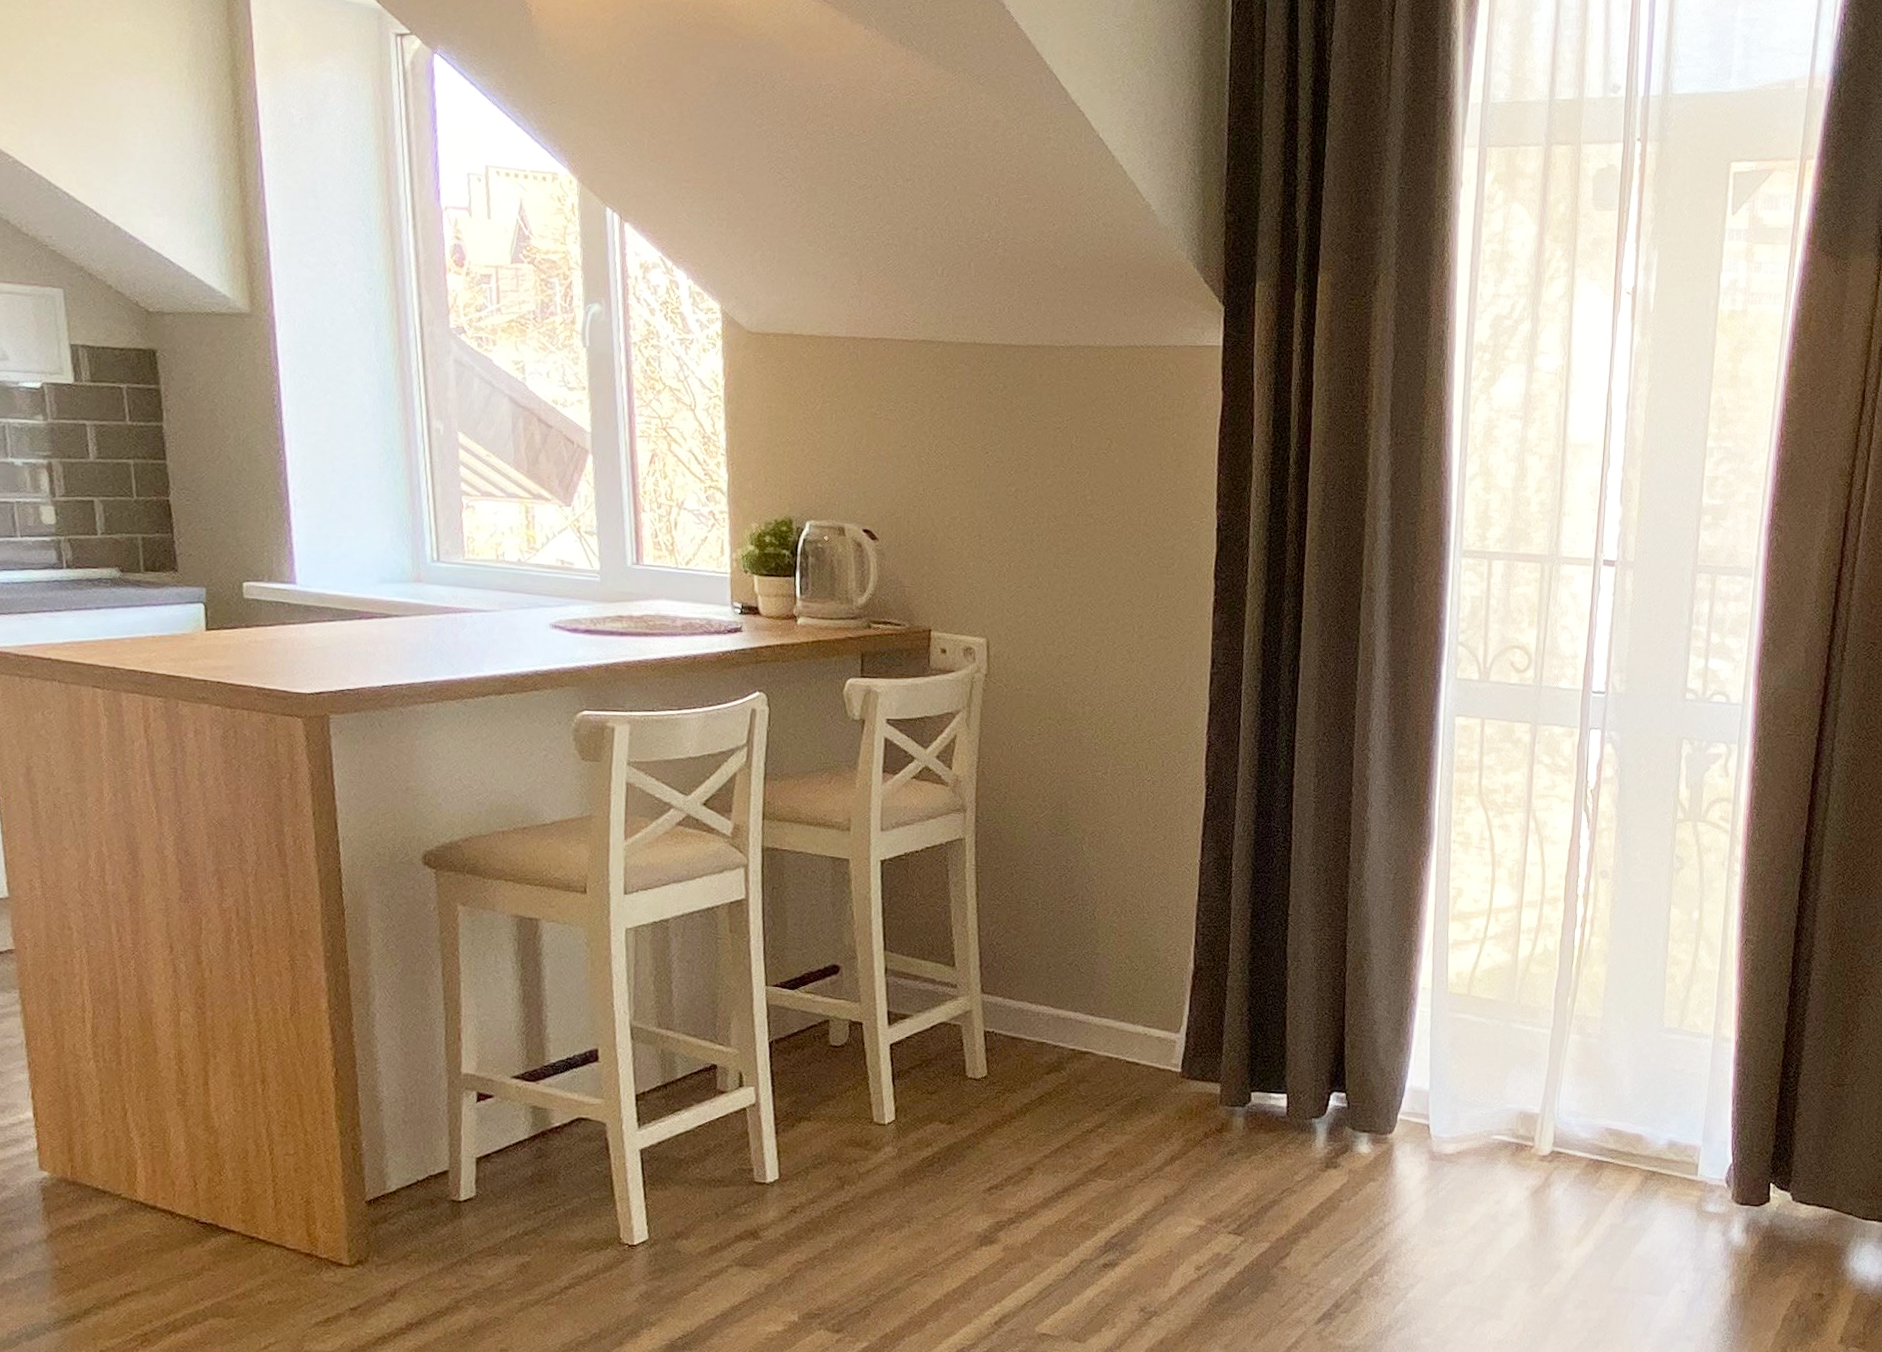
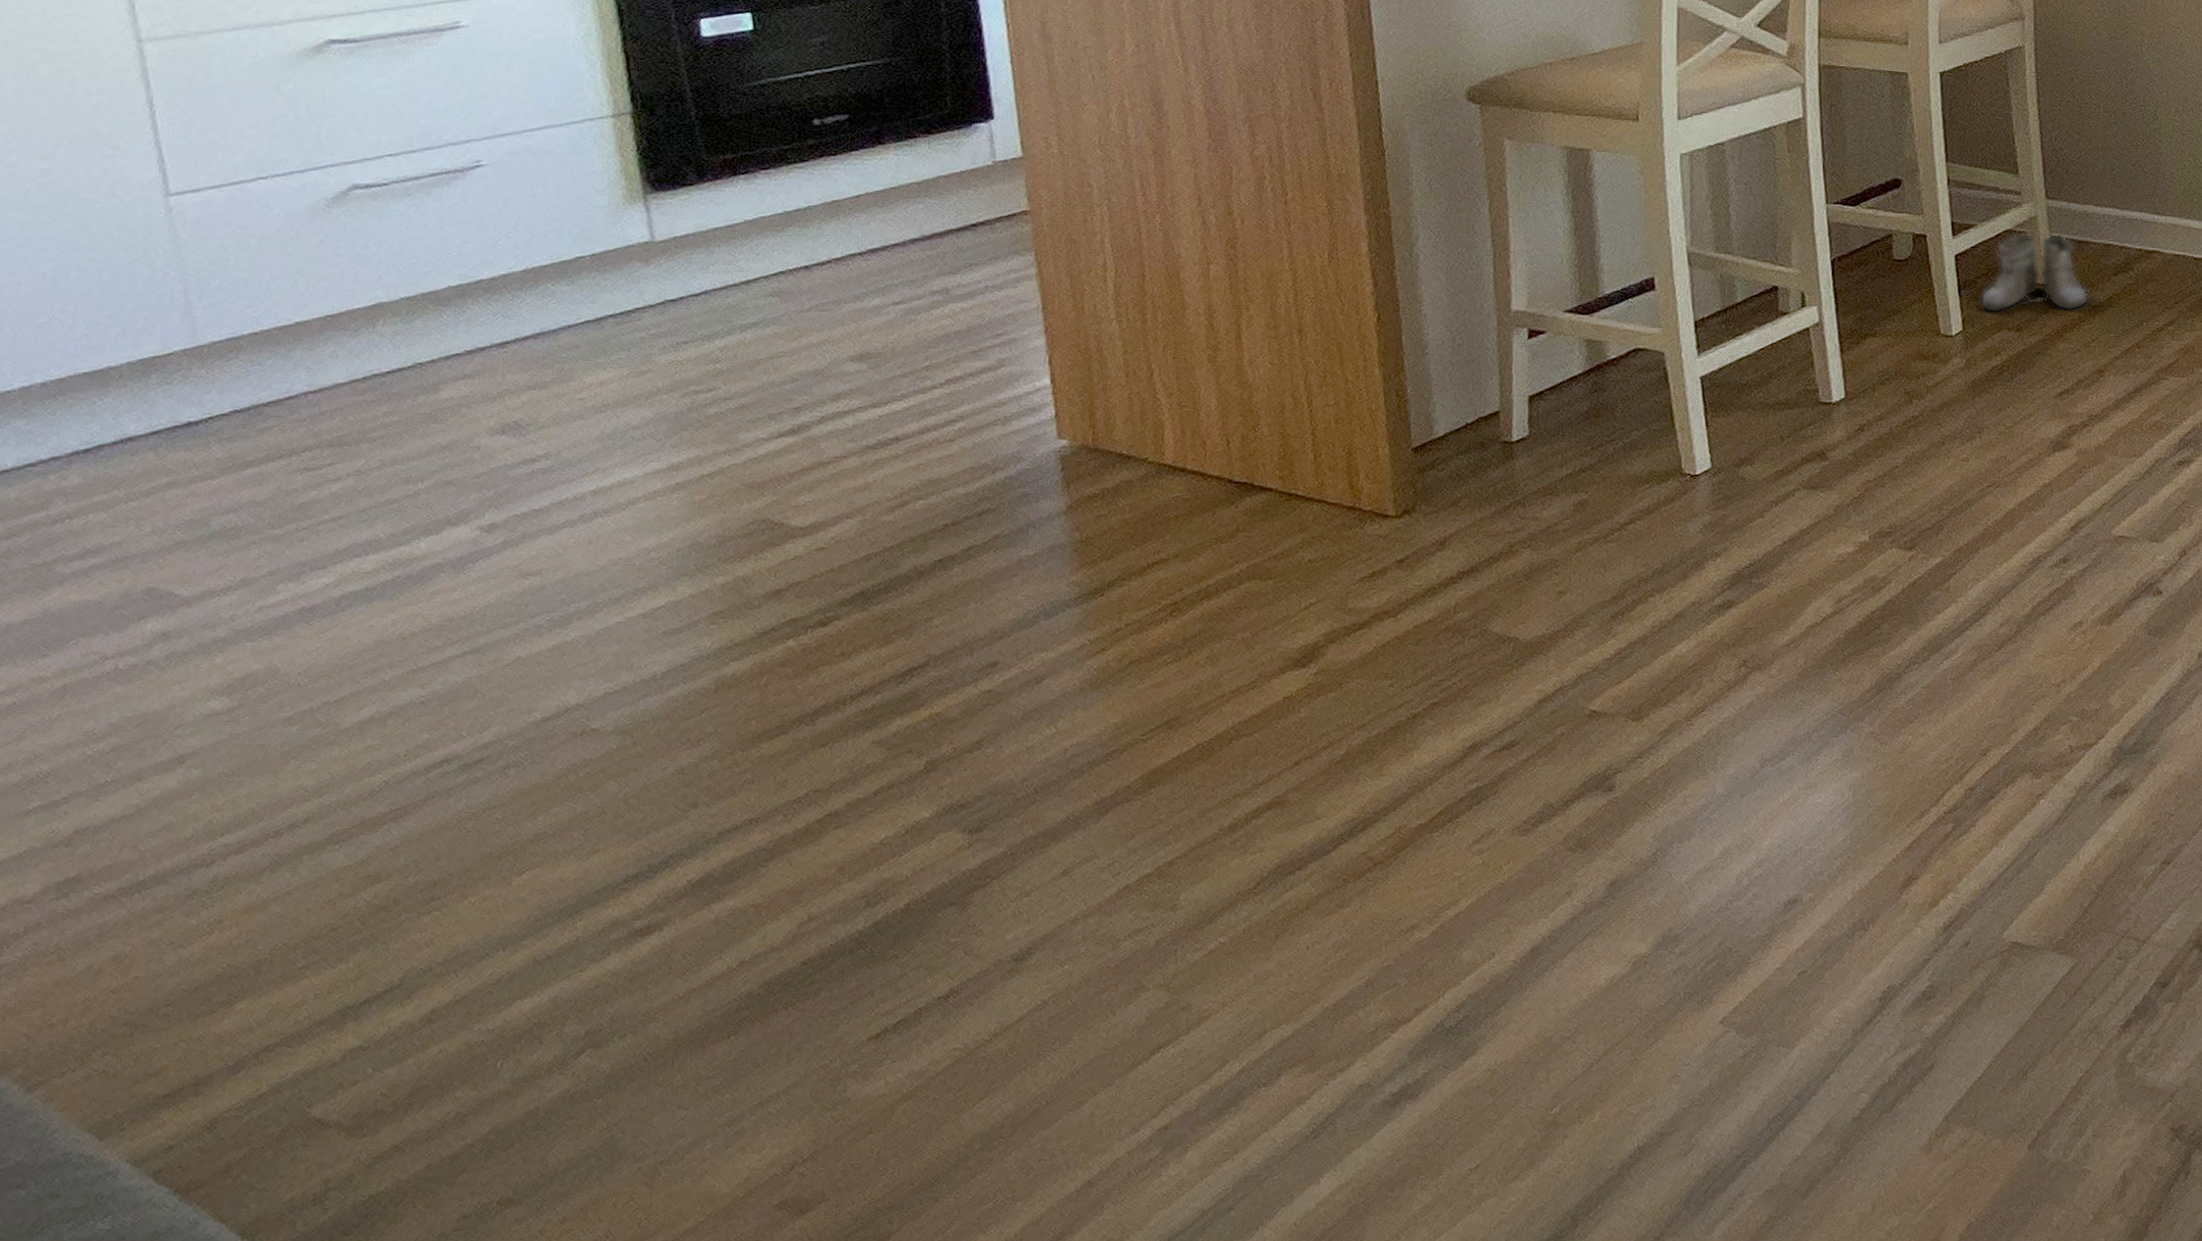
boots: none [913,1026,1022,1107] -> present [1980,233,2090,313]

